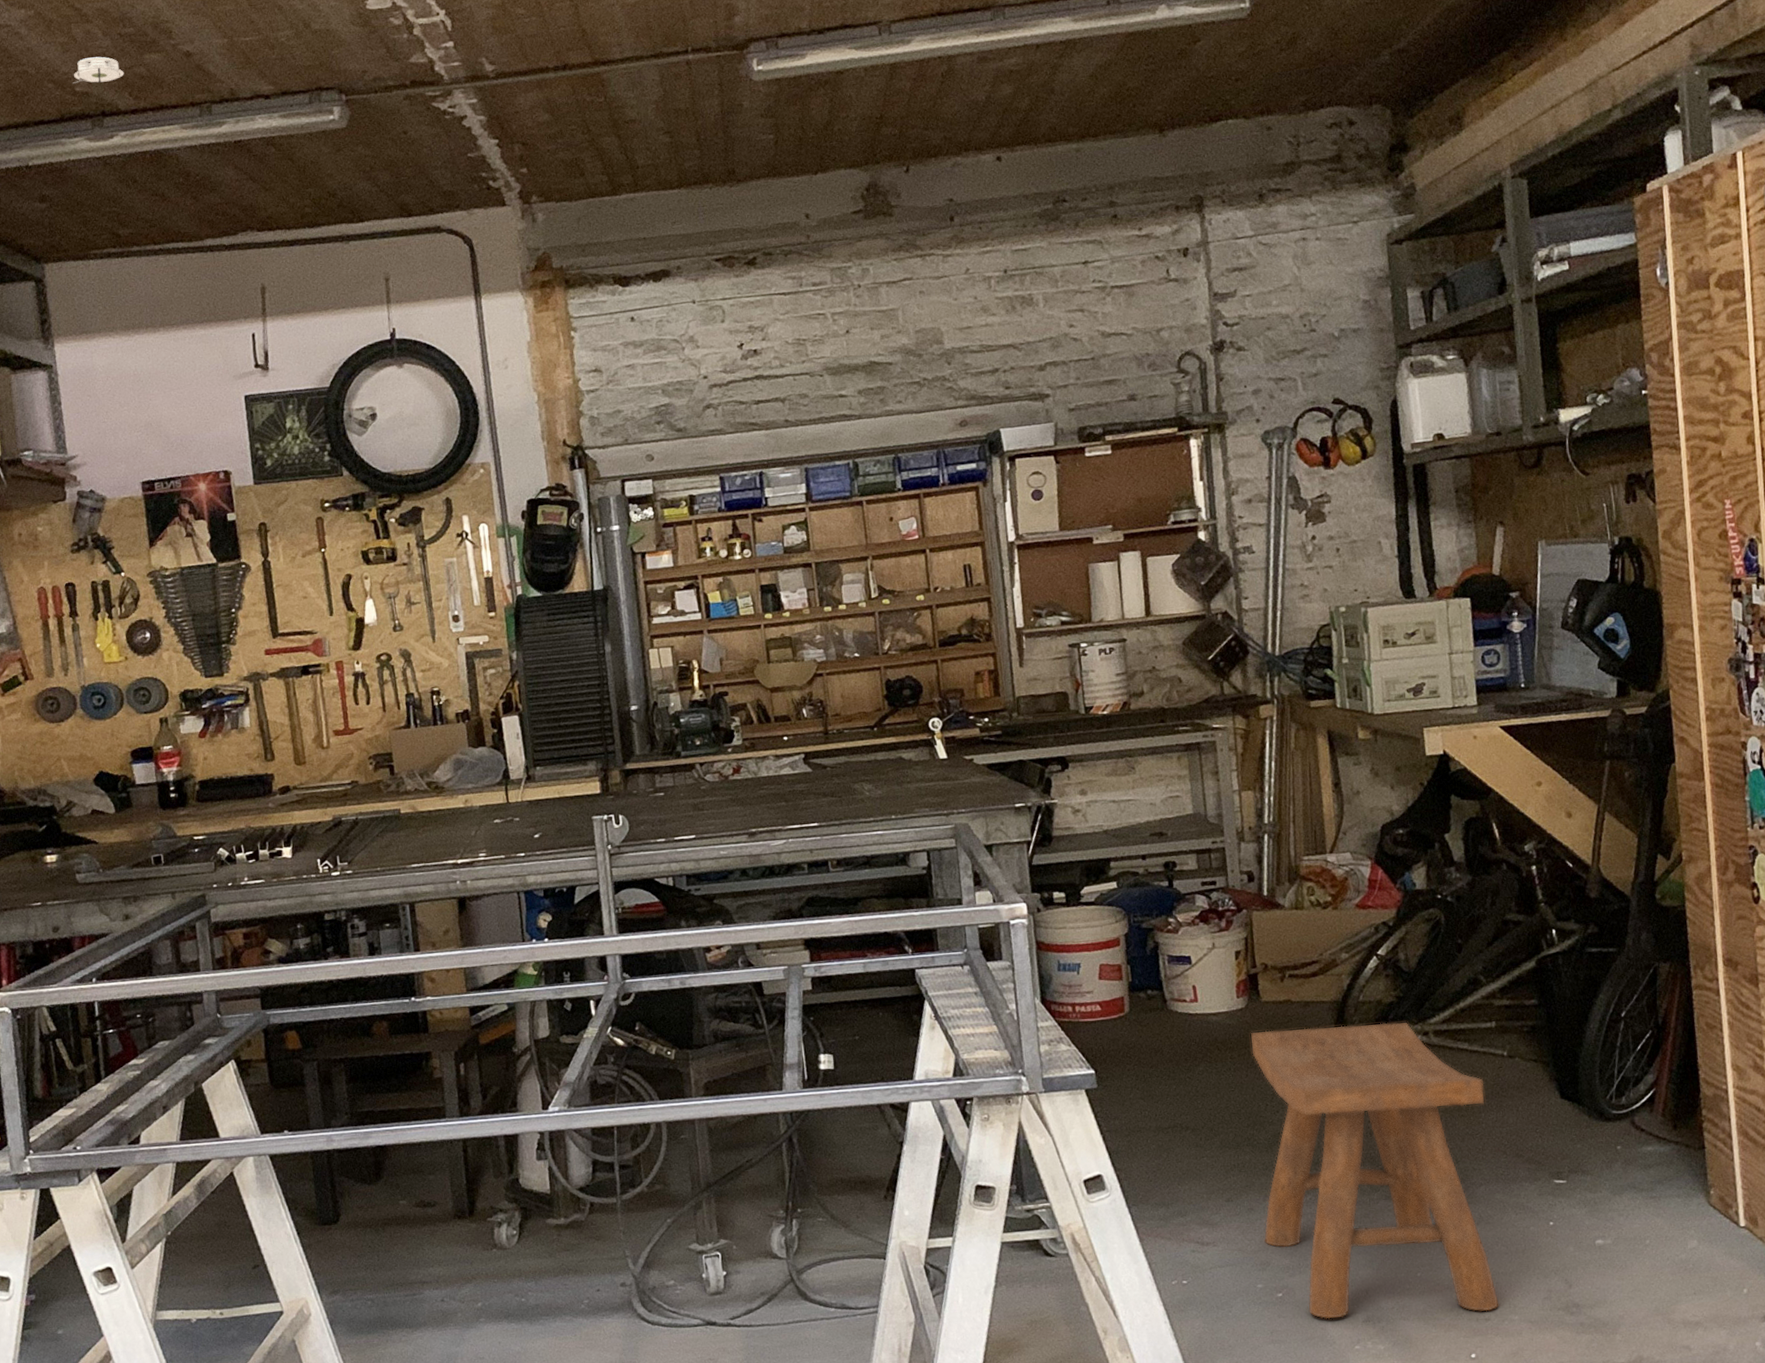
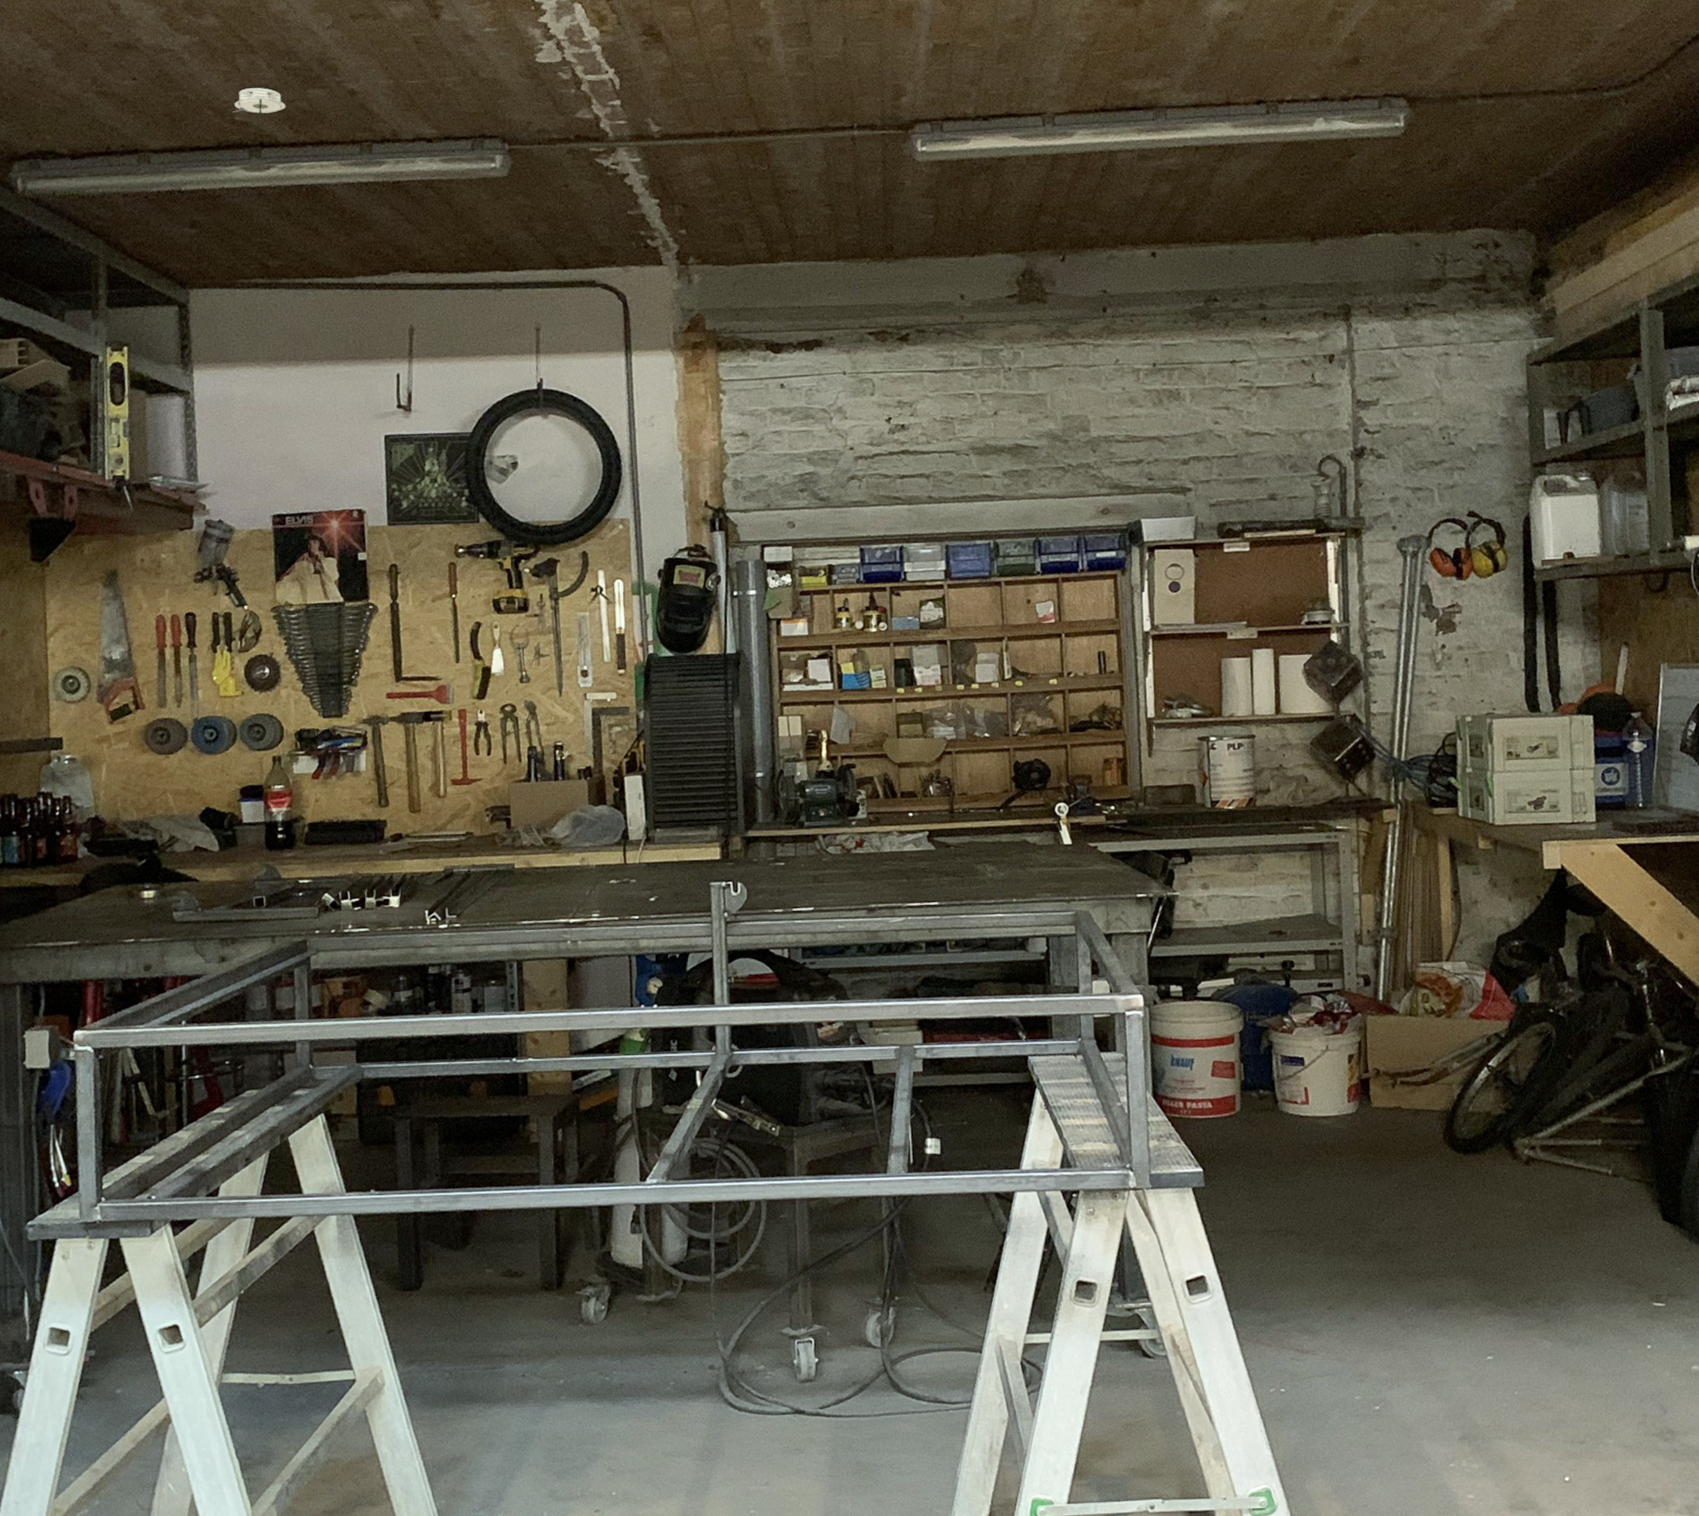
stool: present [1251,1022,1500,1319] -> none [1360,1135,1595,1435]

